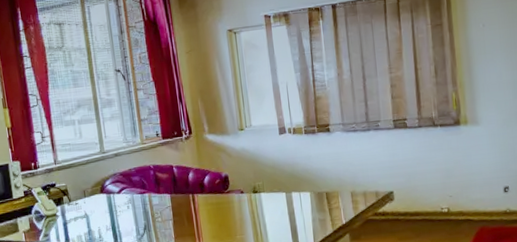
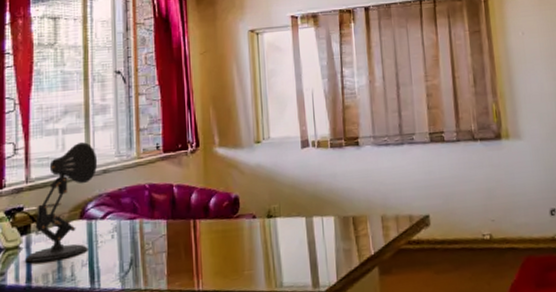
desk lamp: none [62,131,110,227] -> present [25,142,98,263]

